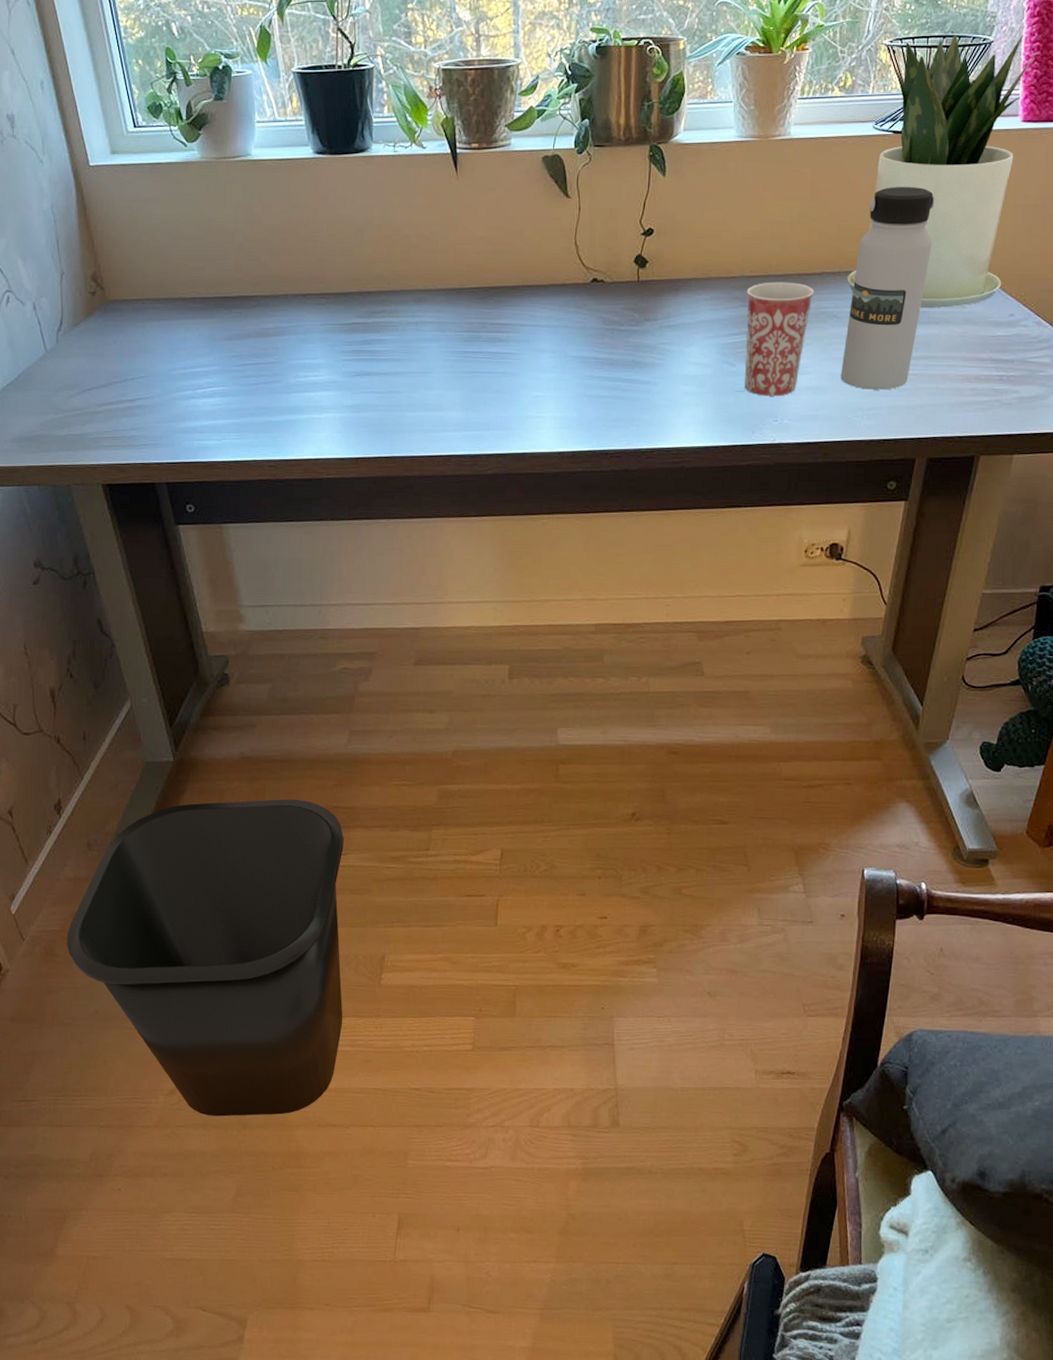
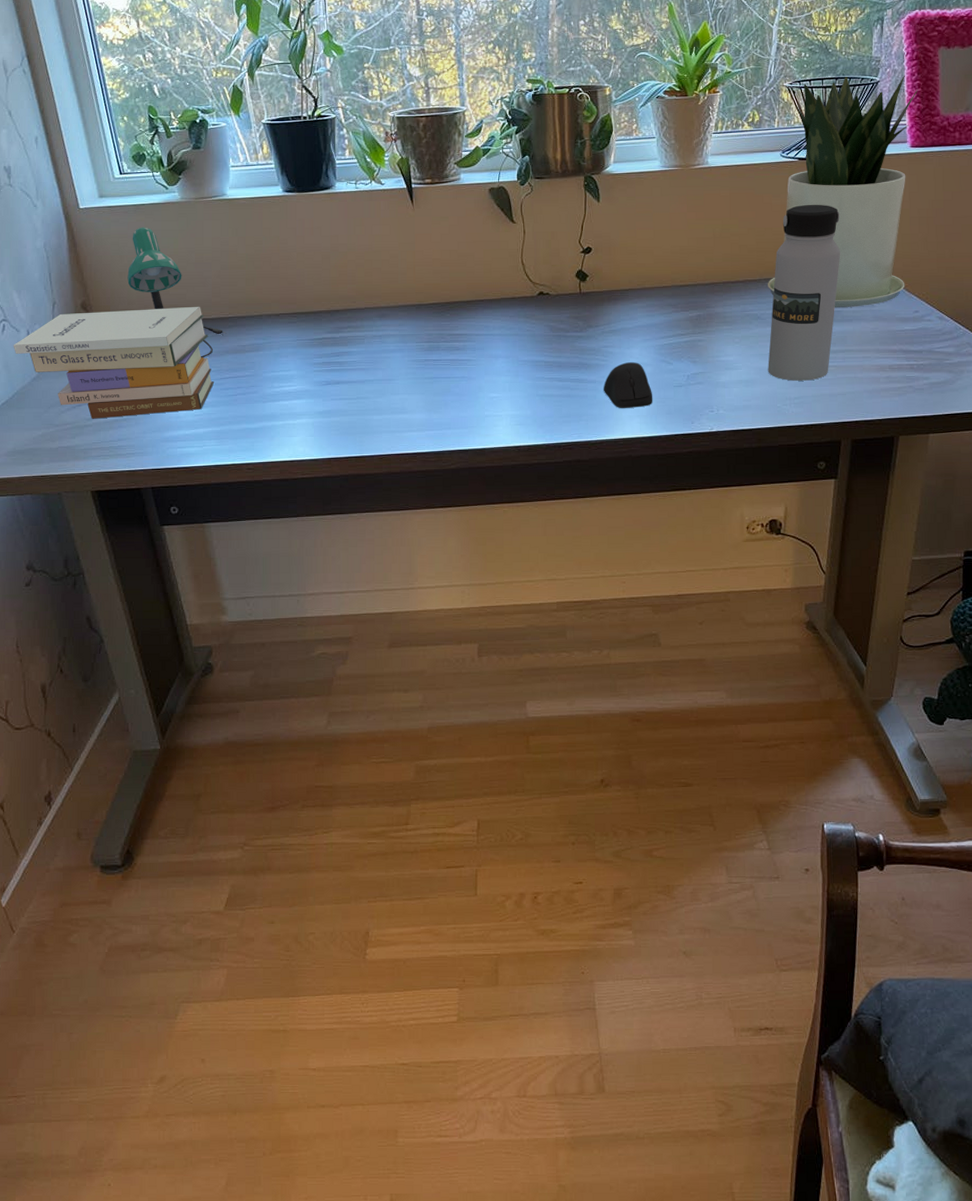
books: none [18,282,235,405] -> present [13,306,215,419]
waste bin: present [66,799,344,1117] -> none [56,780,330,1103]
desk lamp: none [142,189,248,341] -> present [127,227,225,358]
computer mouse: none [658,362,712,415] -> present [604,362,653,409]
mug: present [744,282,815,396] -> none [678,289,739,390]

